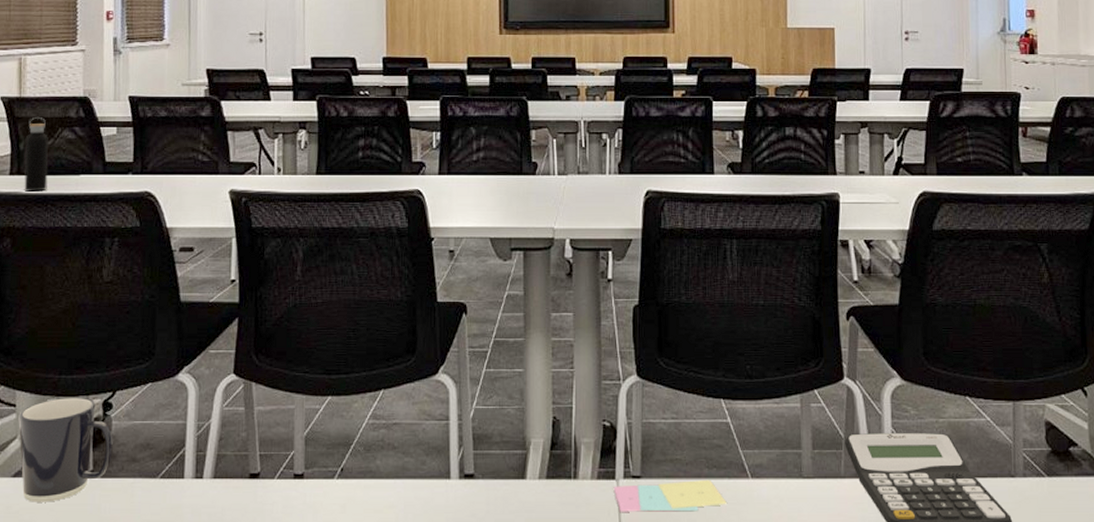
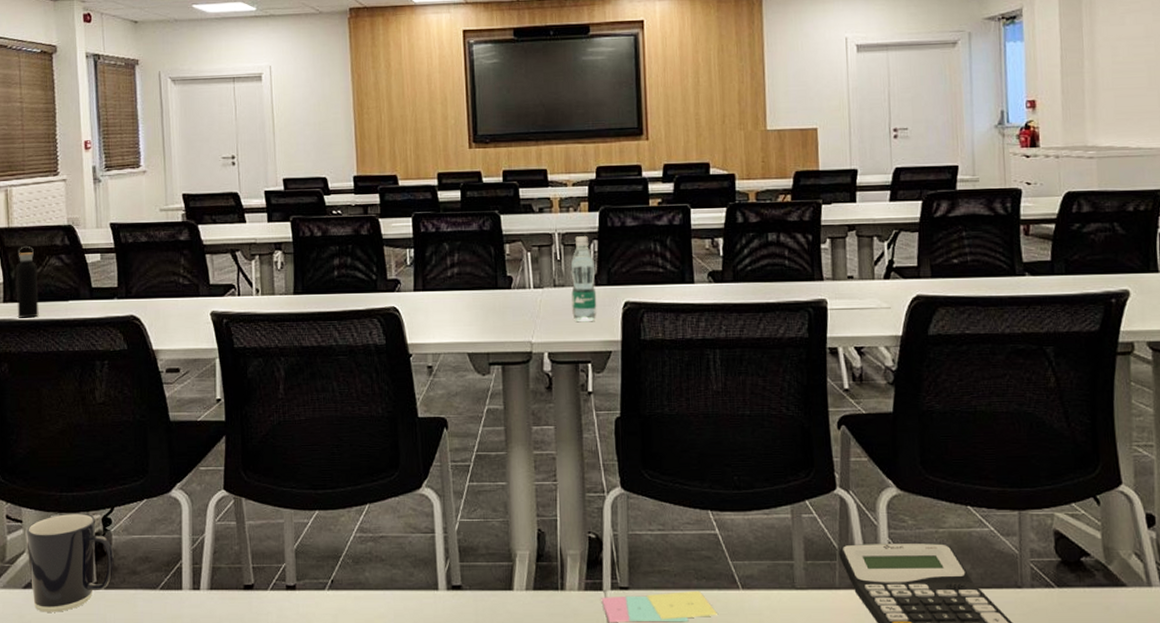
bottle: none [595,125,619,210] -> present [570,236,597,323]

